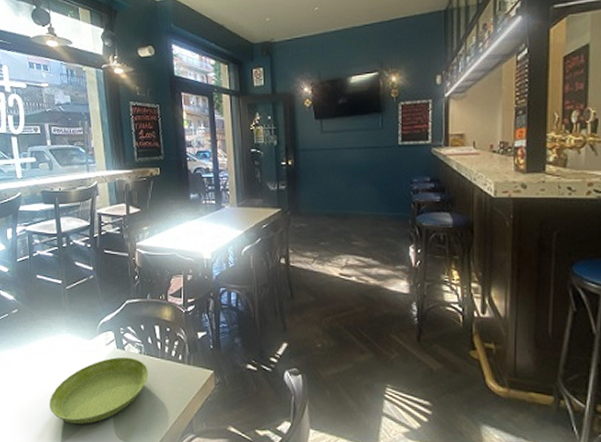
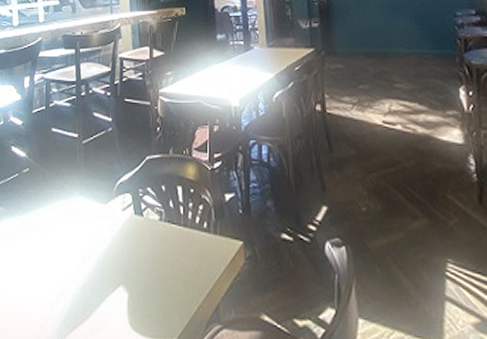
saucer: present [48,357,149,424] -> none [55,224,170,311]

